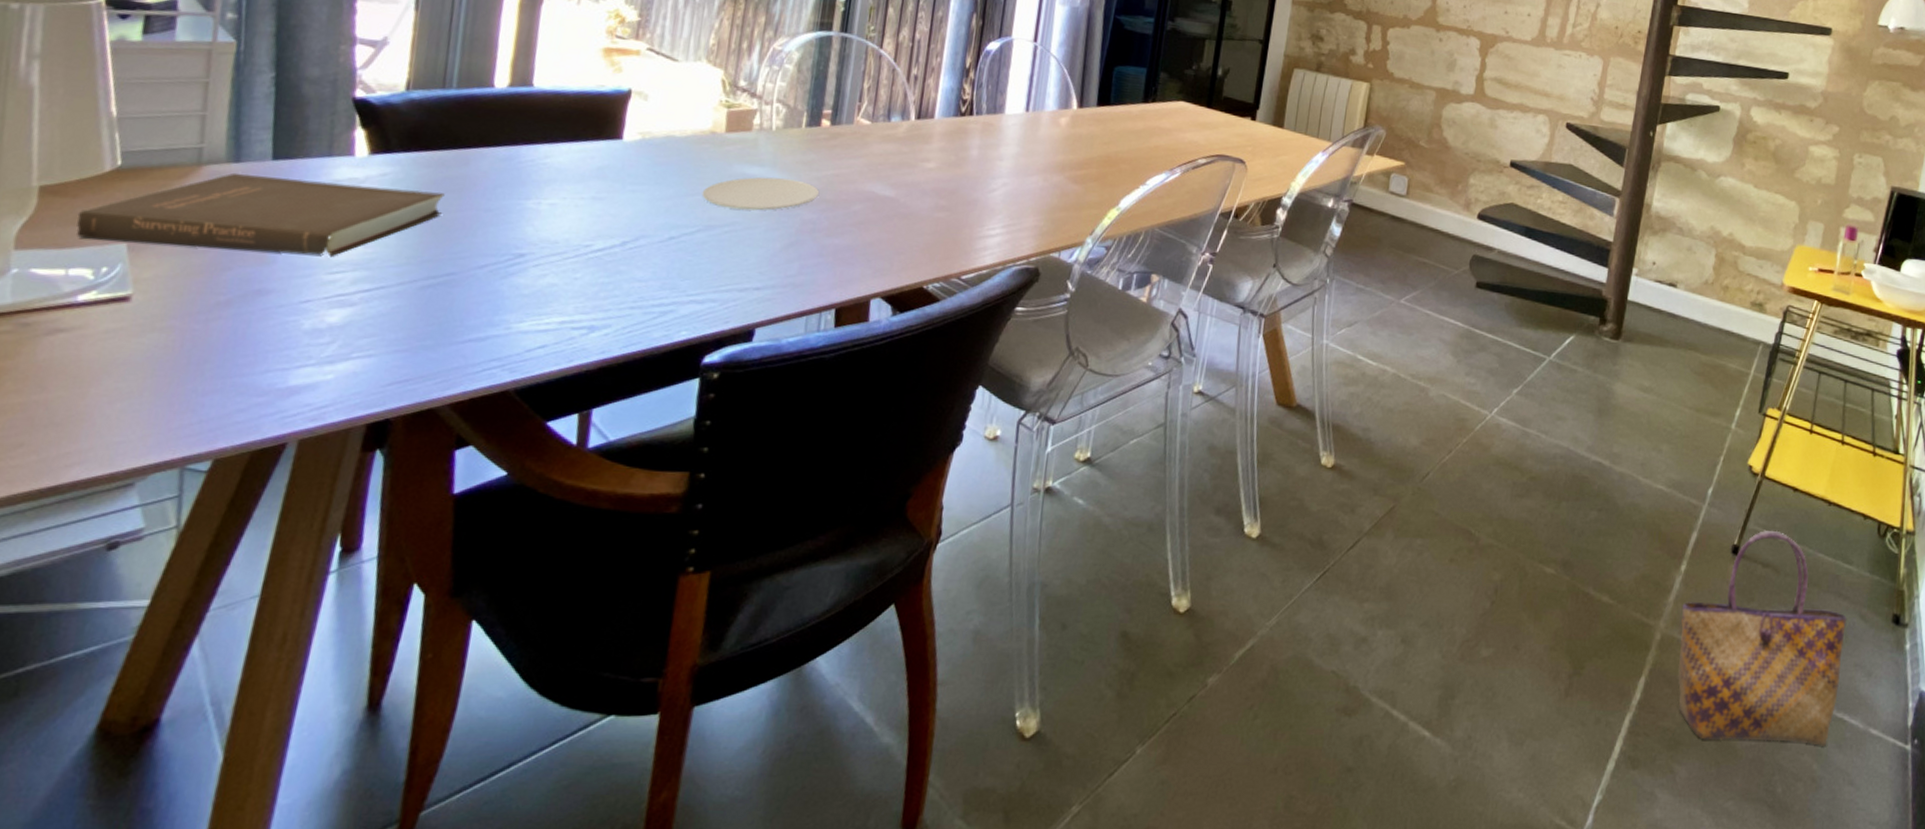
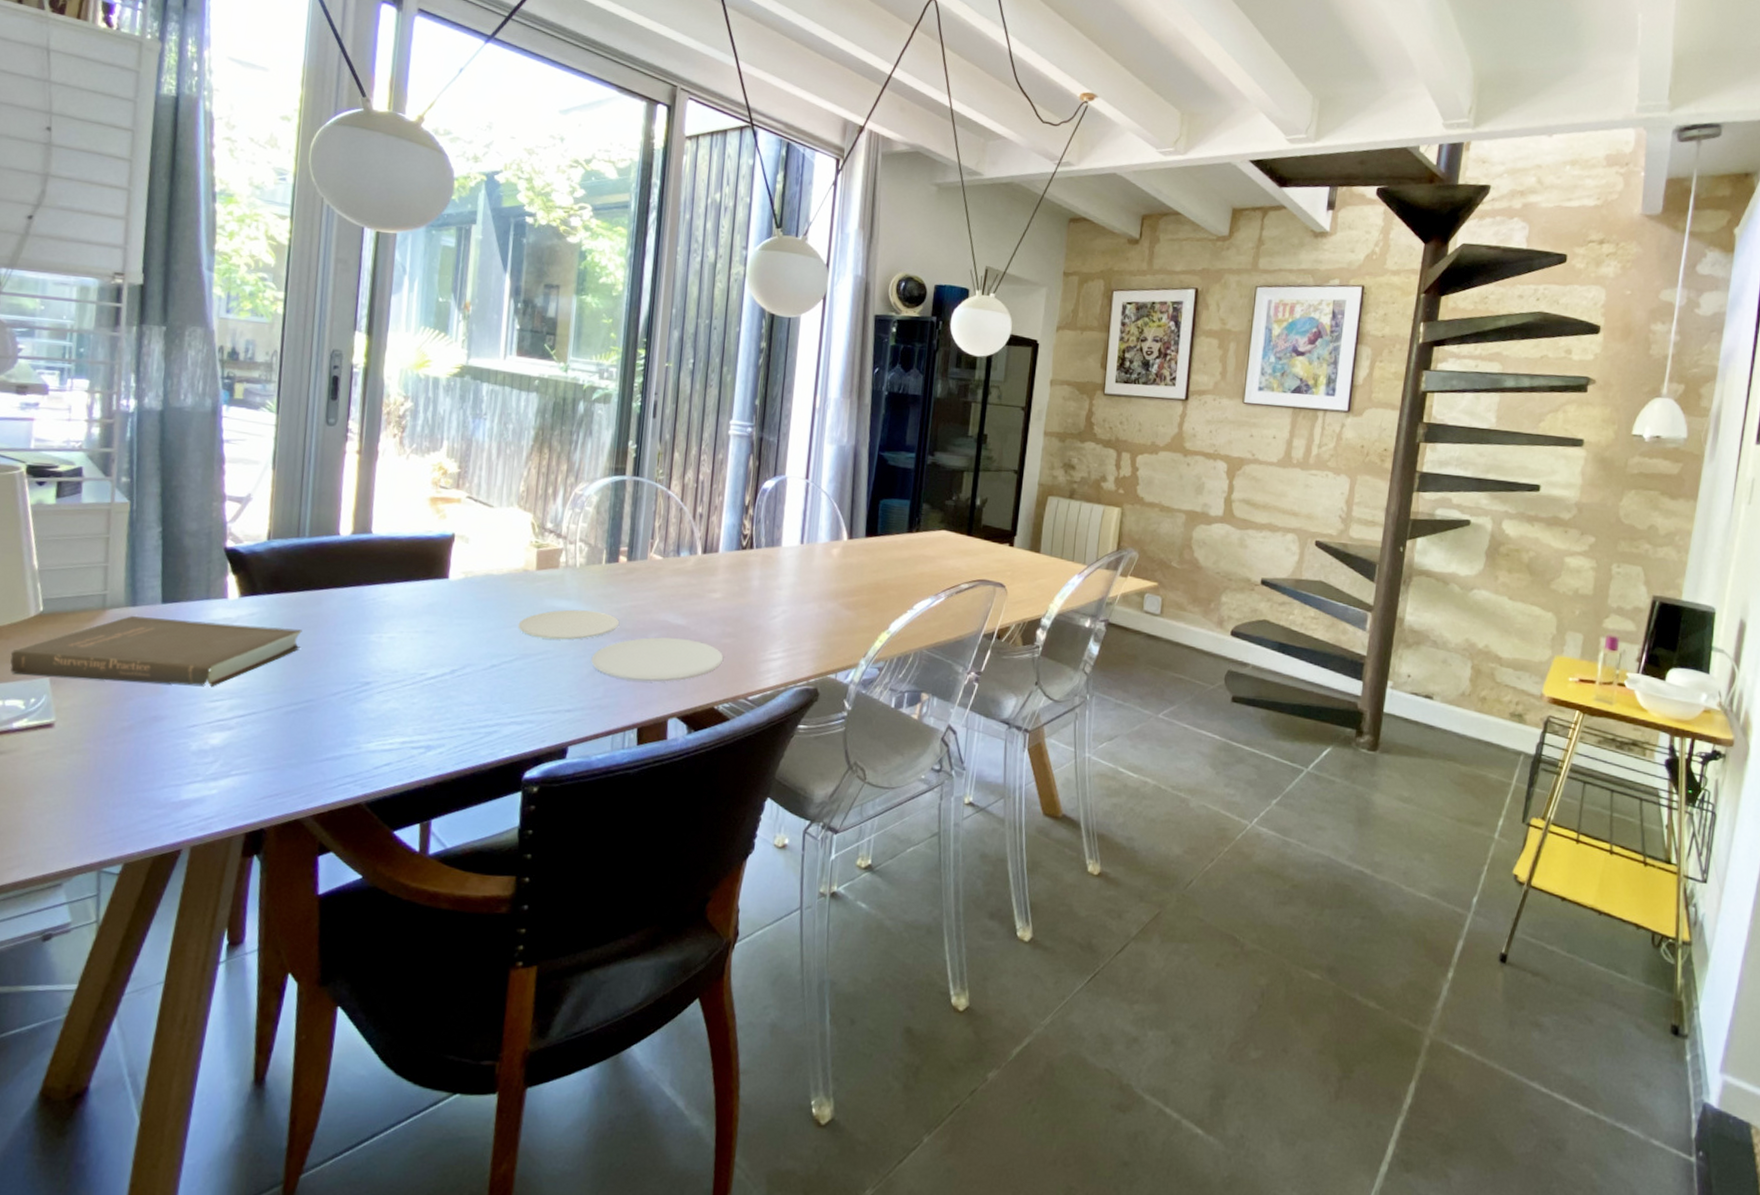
plate: none [785,209,936,259] -> present [591,637,724,683]
tote bag: present [1678,529,1846,747] -> none [1449,938,1622,1157]

